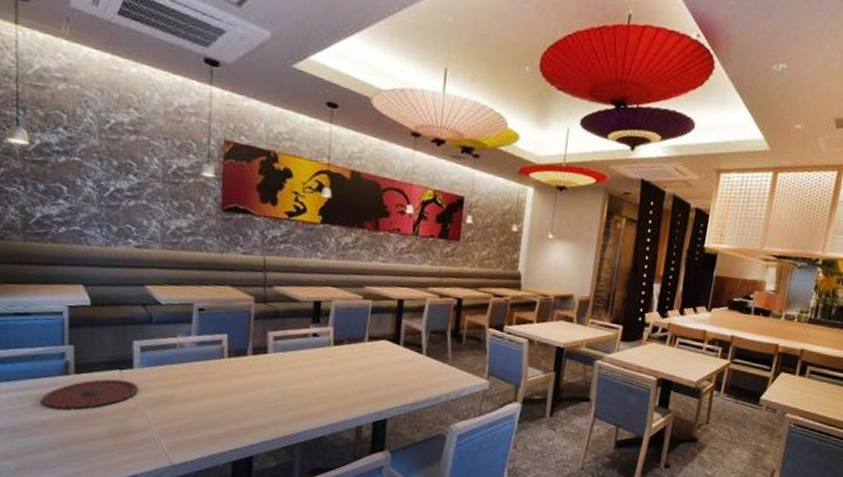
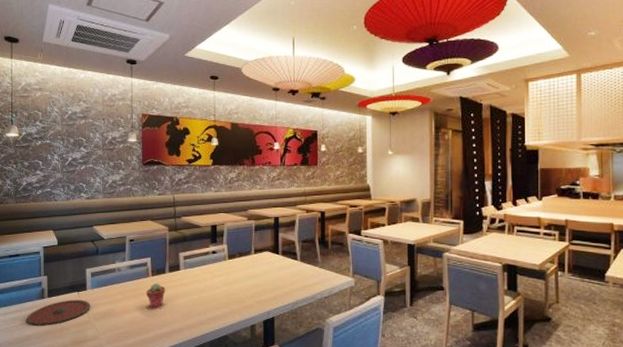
potted succulent: none [218,367,246,398] -> present [146,283,165,308]

